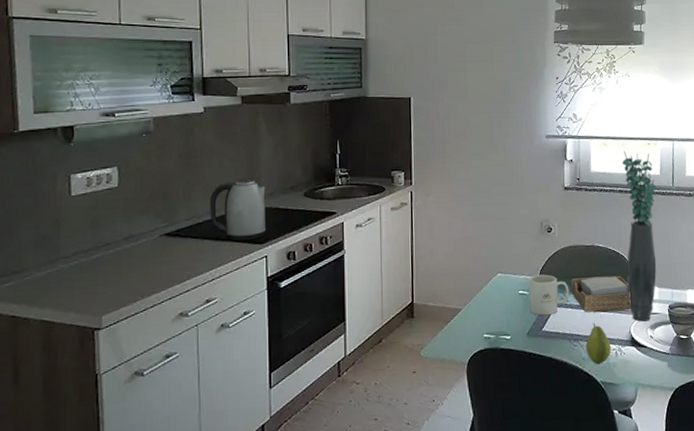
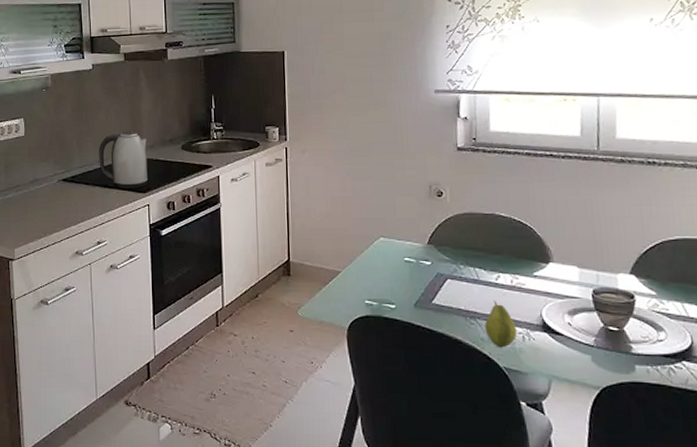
mug: present [528,274,570,316] -> none [415,242,465,288]
napkin holder: present [570,275,631,313] -> none [465,249,543,291]
vase: present [621,150,657,322] -> none [529,107,576,305]

